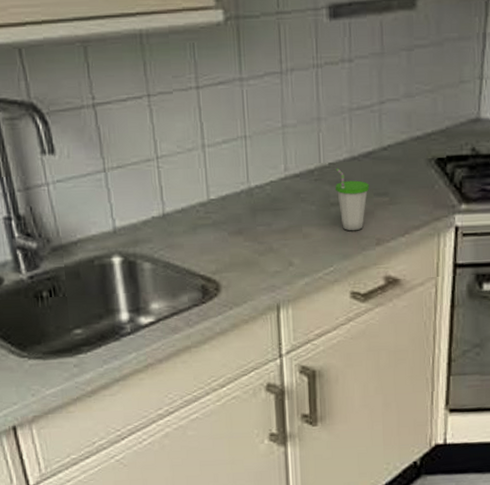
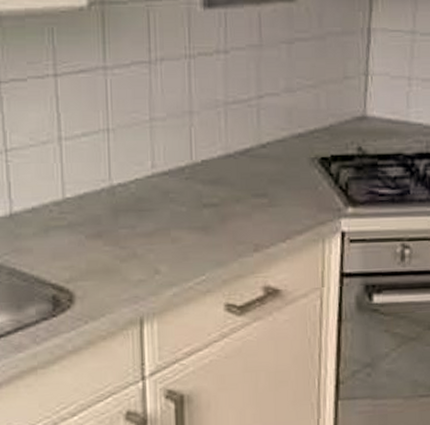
cup: present [336,168,370,231] -> none [209,166,247,236]

